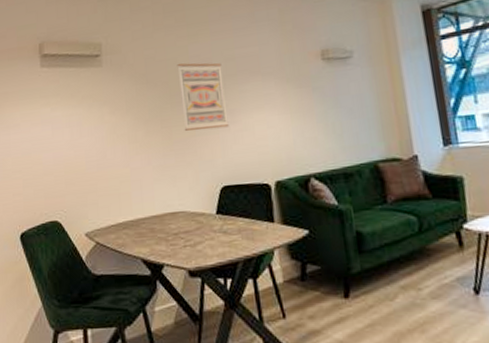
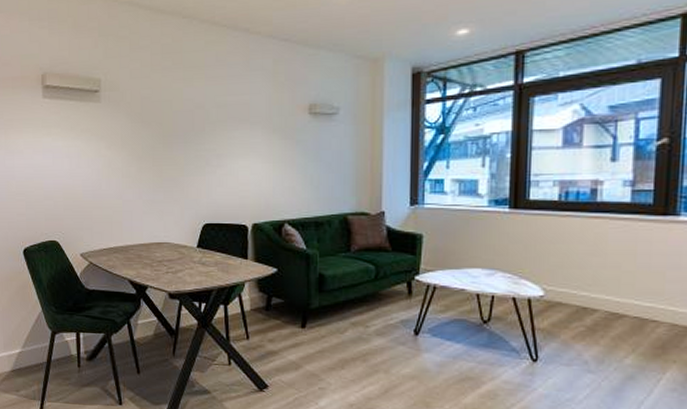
wall art: present [177,63,229,131] -> none [171,105,215,171]

